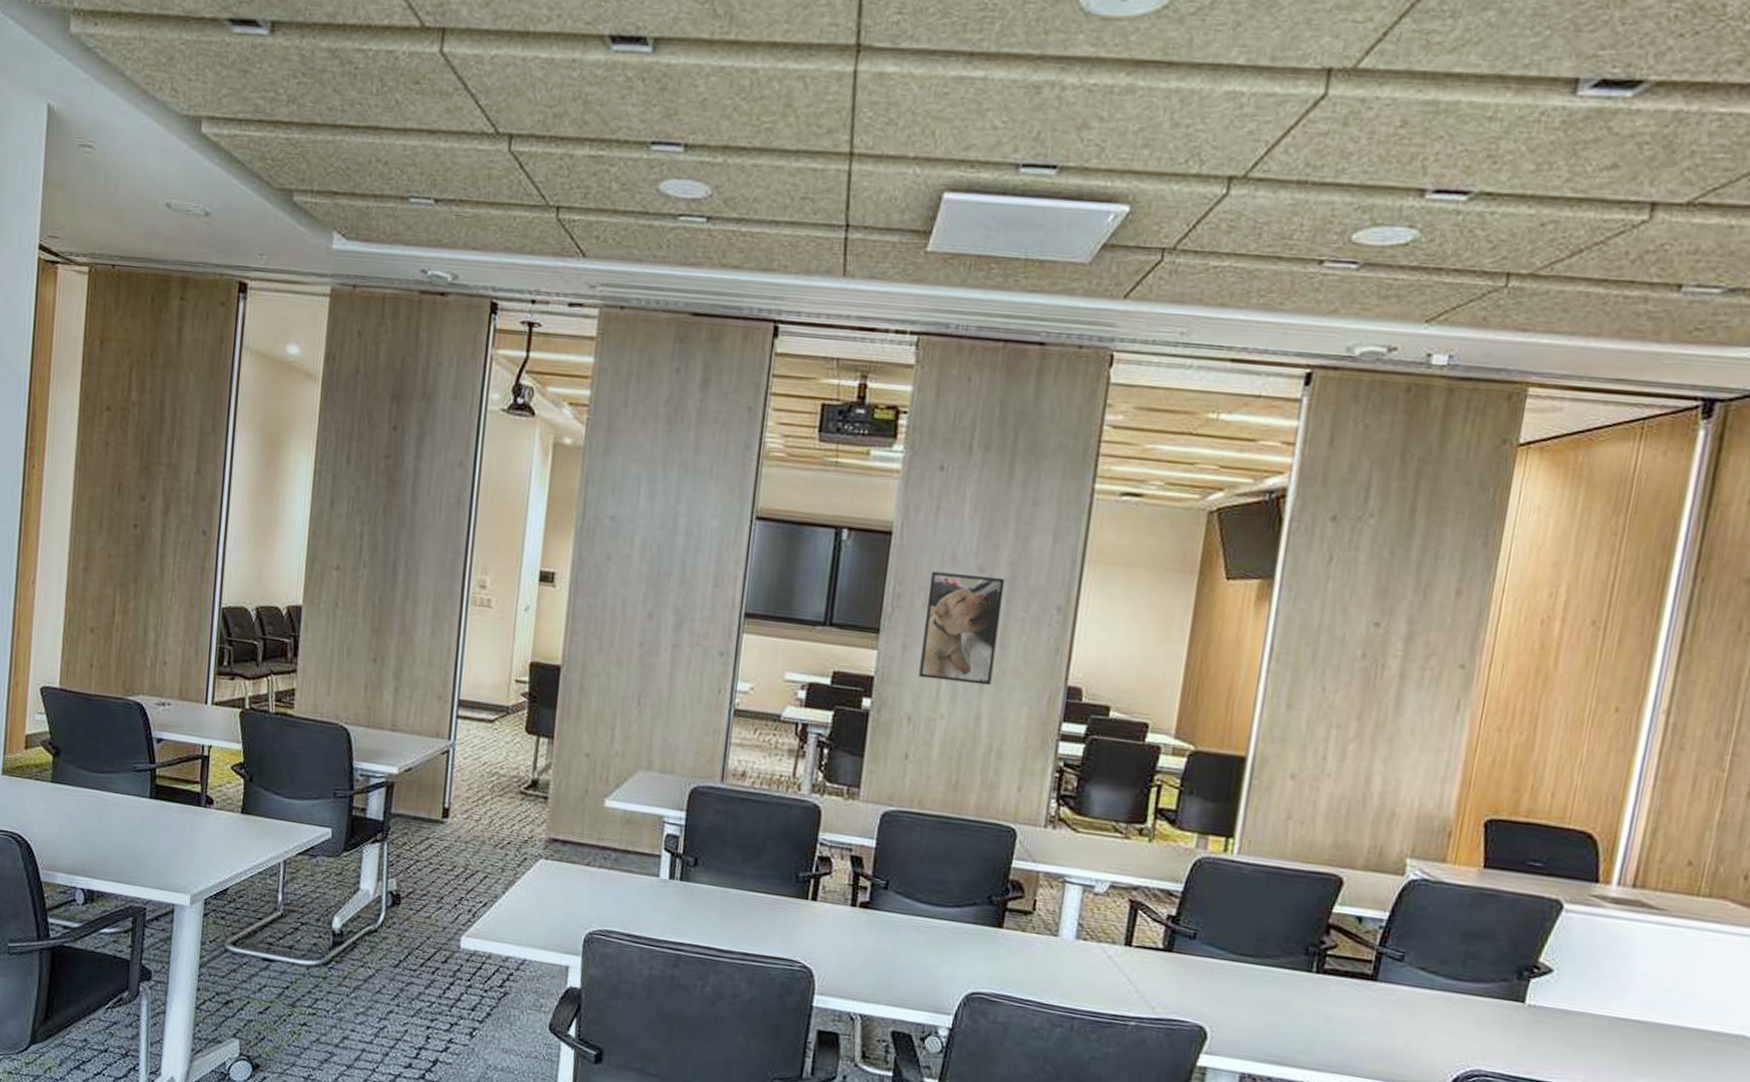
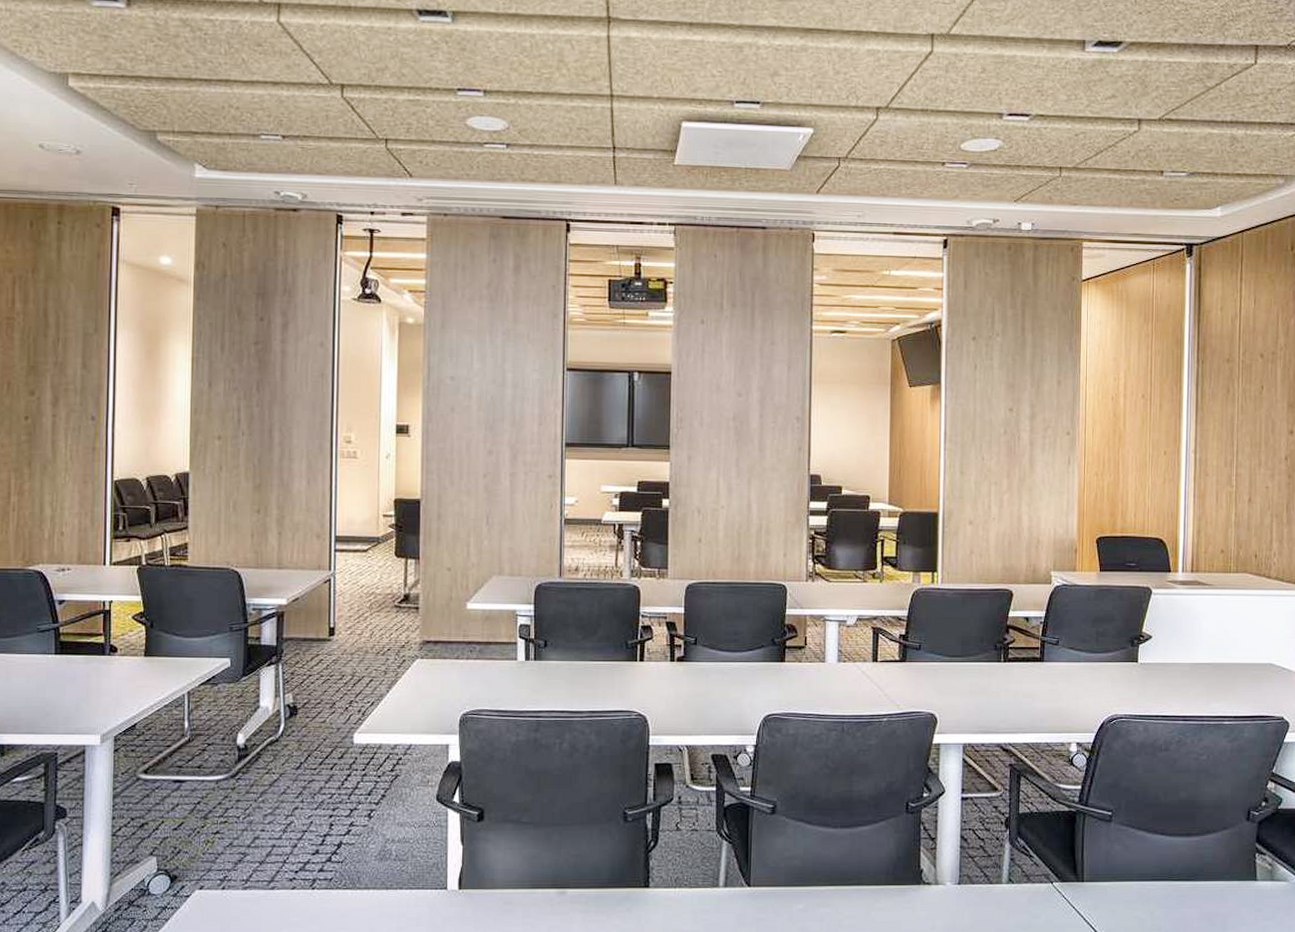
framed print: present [919,571,1005,686] -> none [702,399,757,480]

